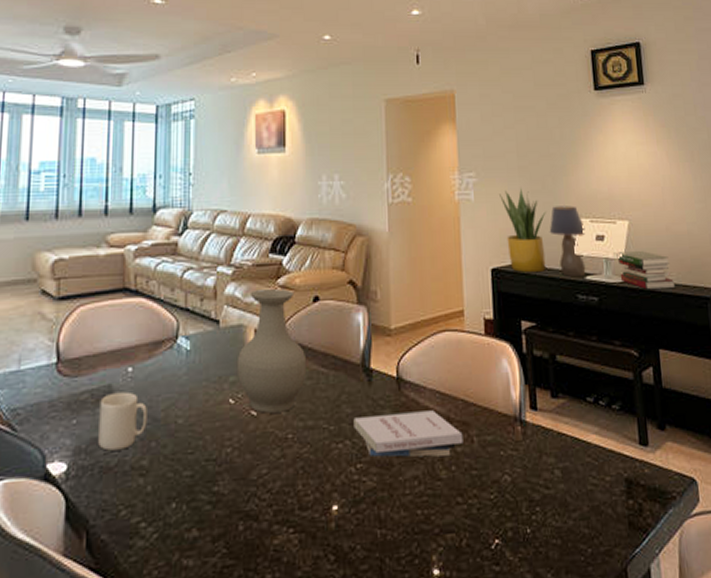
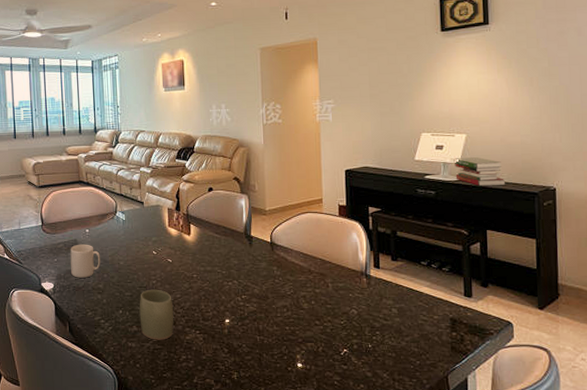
mug: none [203,462,257,551] -> present [139,289,174,340]
vase: present [238,288,307,413] -> none [157,182,205,261]
books: present [353,410,463,457] -> none [239,265,321,295]
planter: present [499,187,546,274] -> none [353,110,393,174]
table lamp: present [549,204,586,278] -> none [395,122,427,177]

